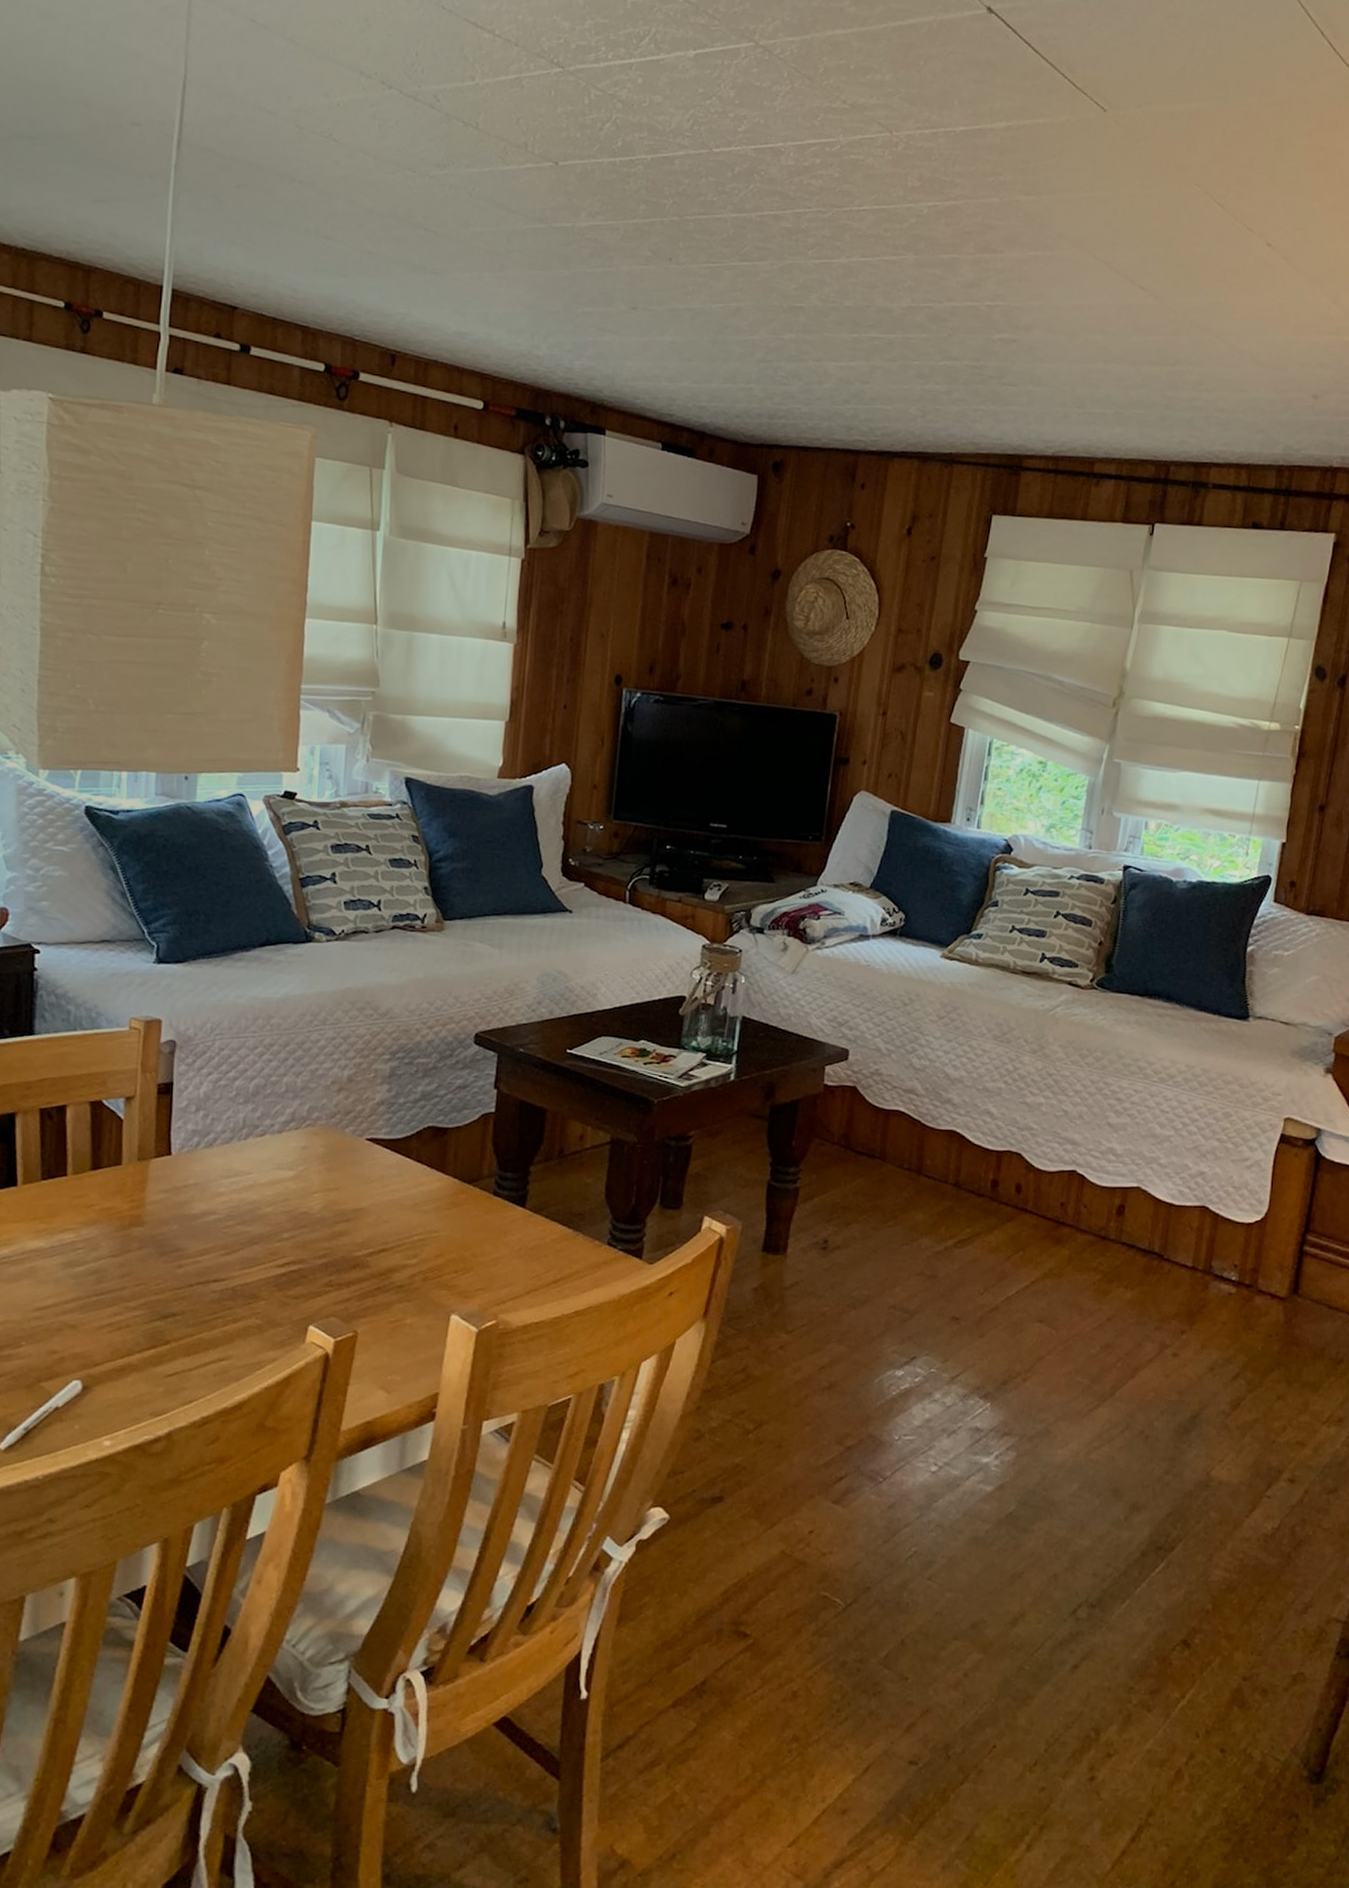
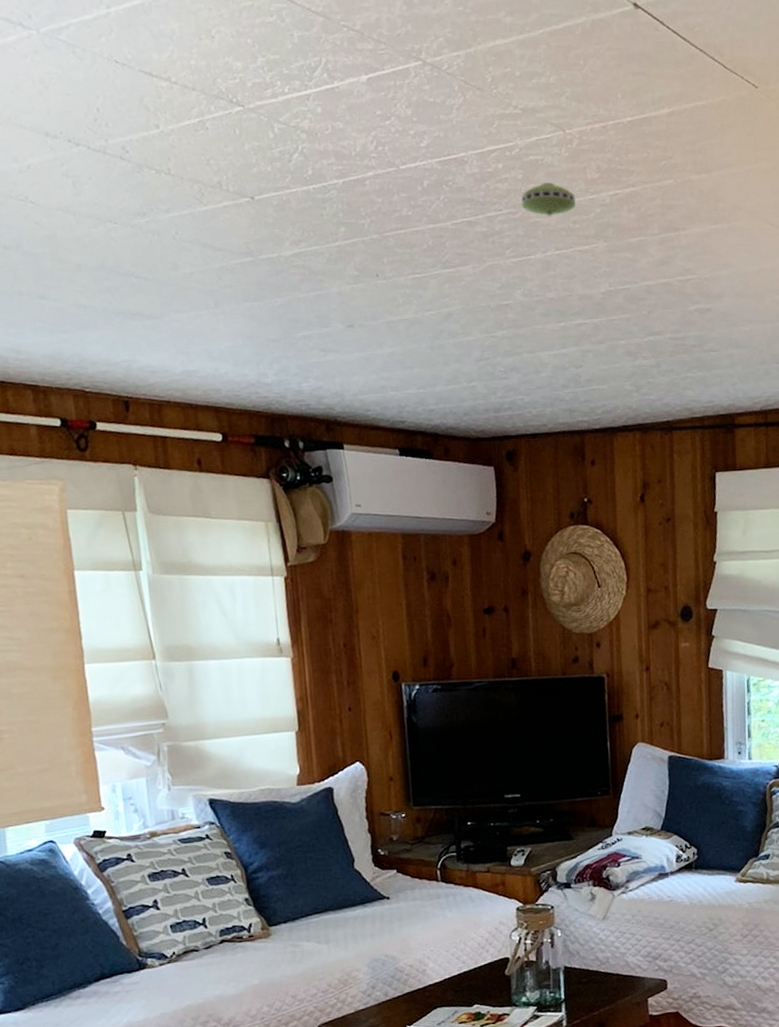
smoke detector: none [833,184,891,220] -> present [521,183,576,216]

